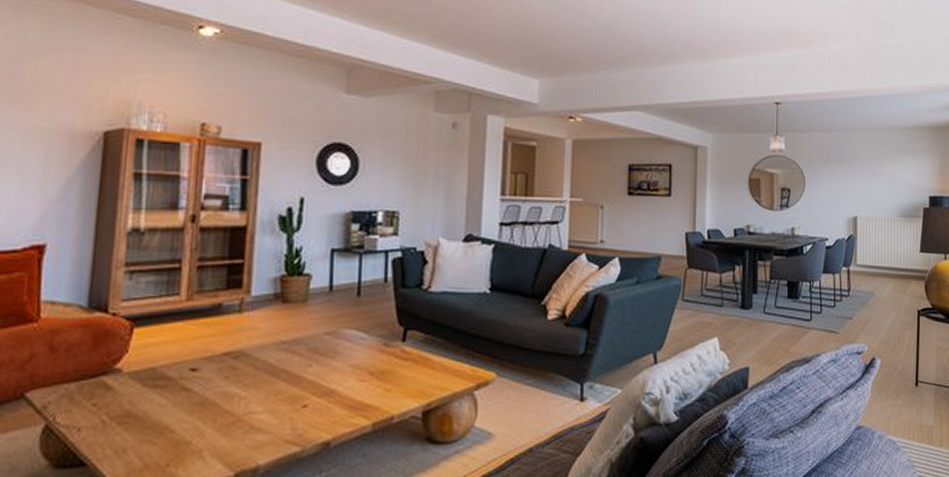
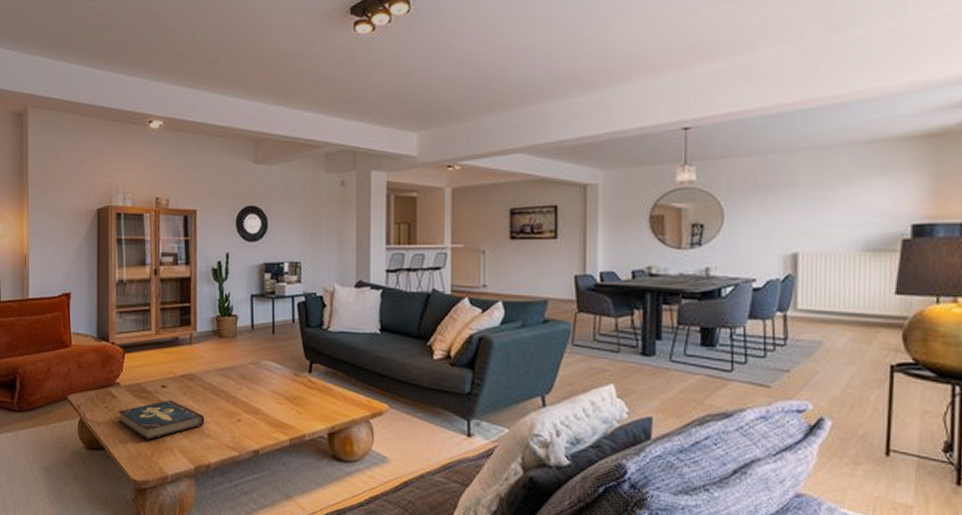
book: none [114,387,255,445] -> present [118,400,205,440]

